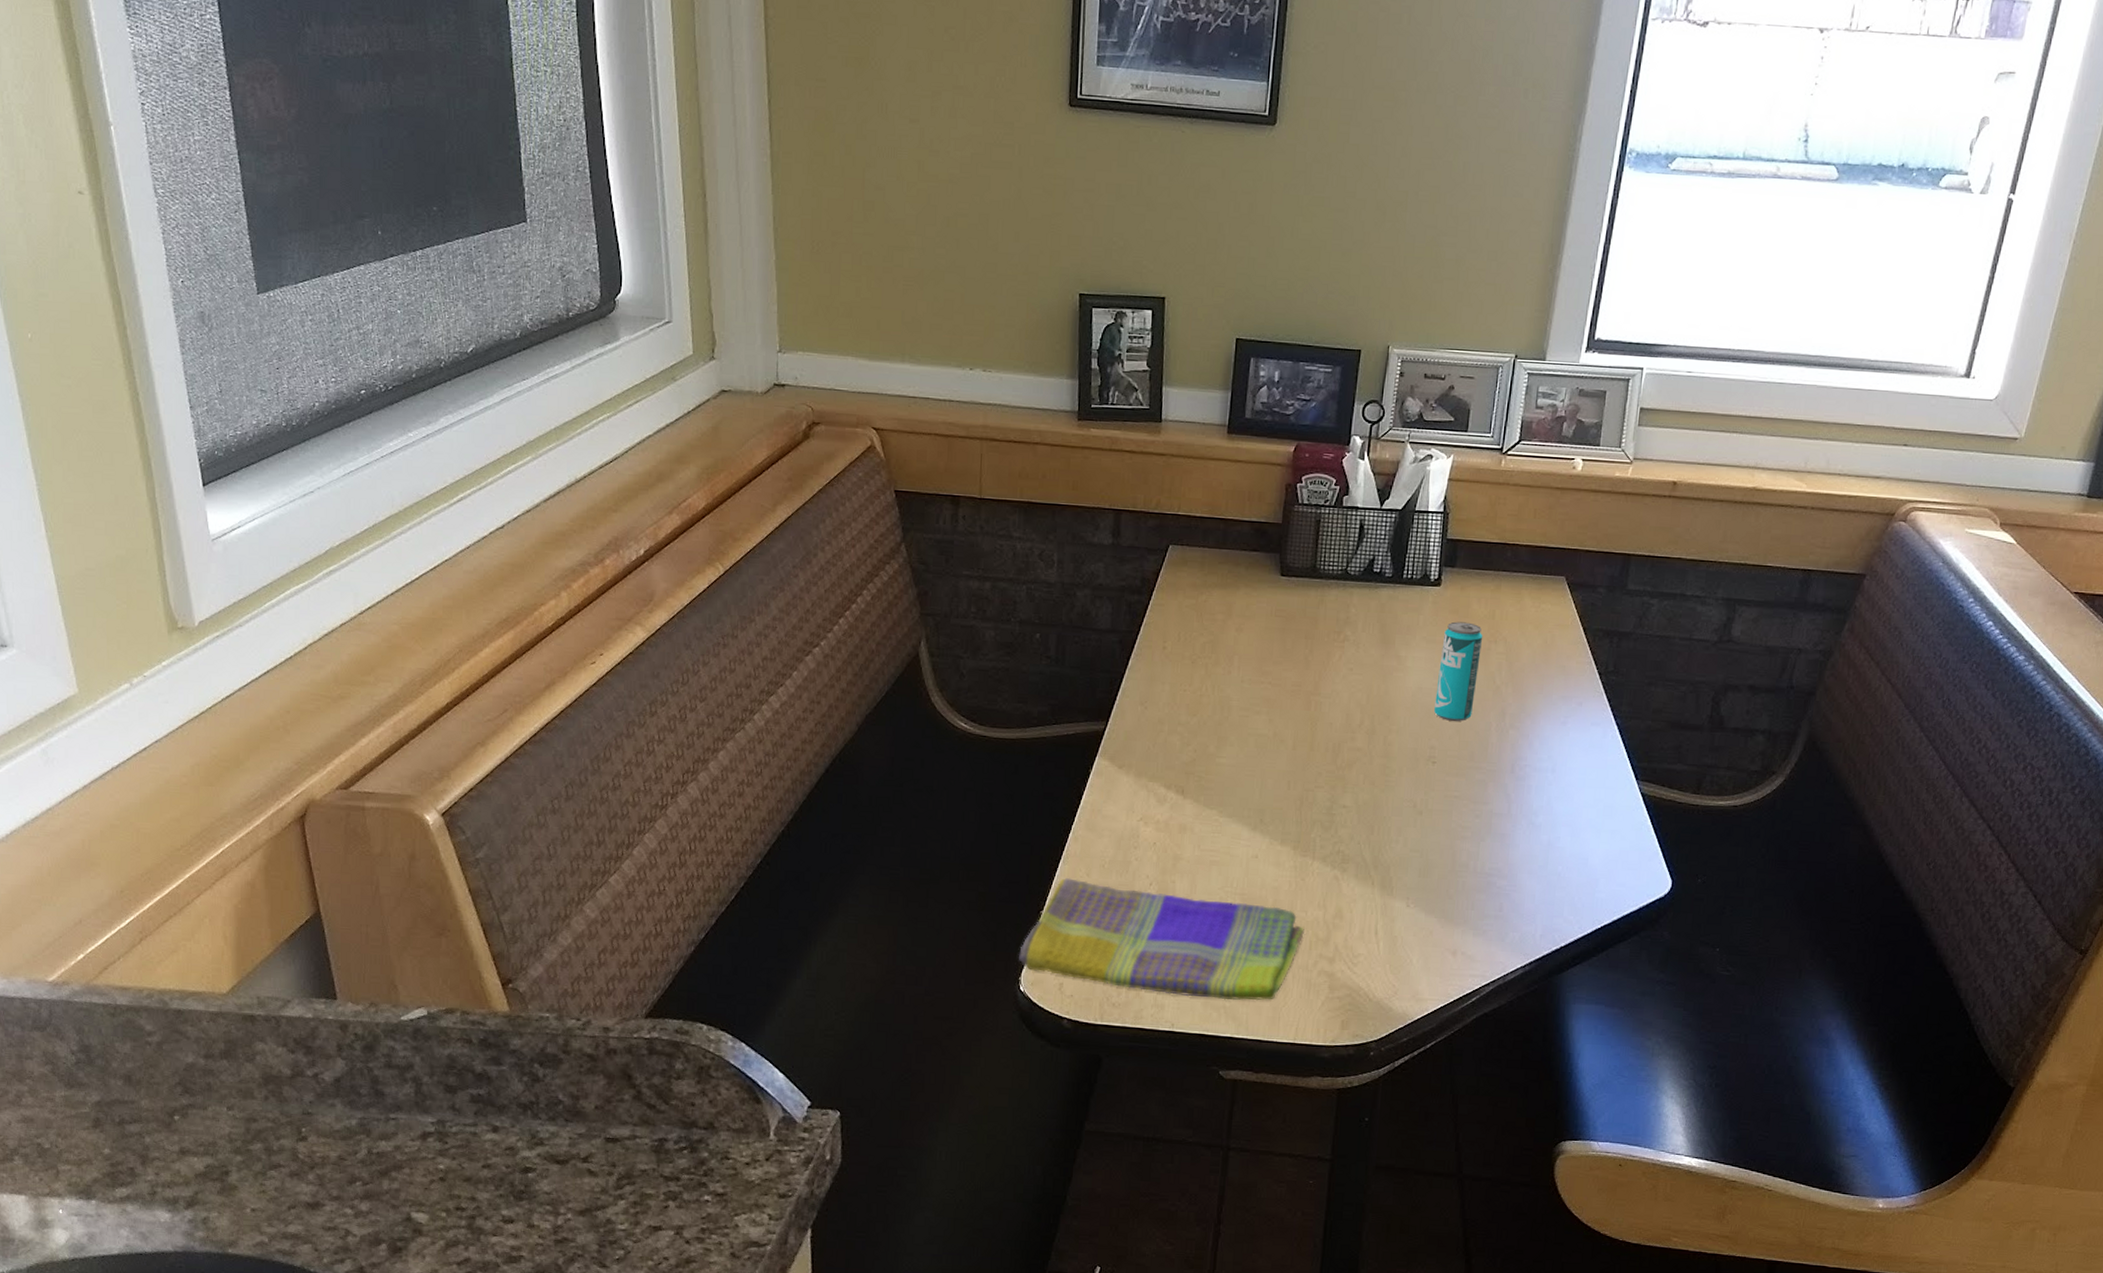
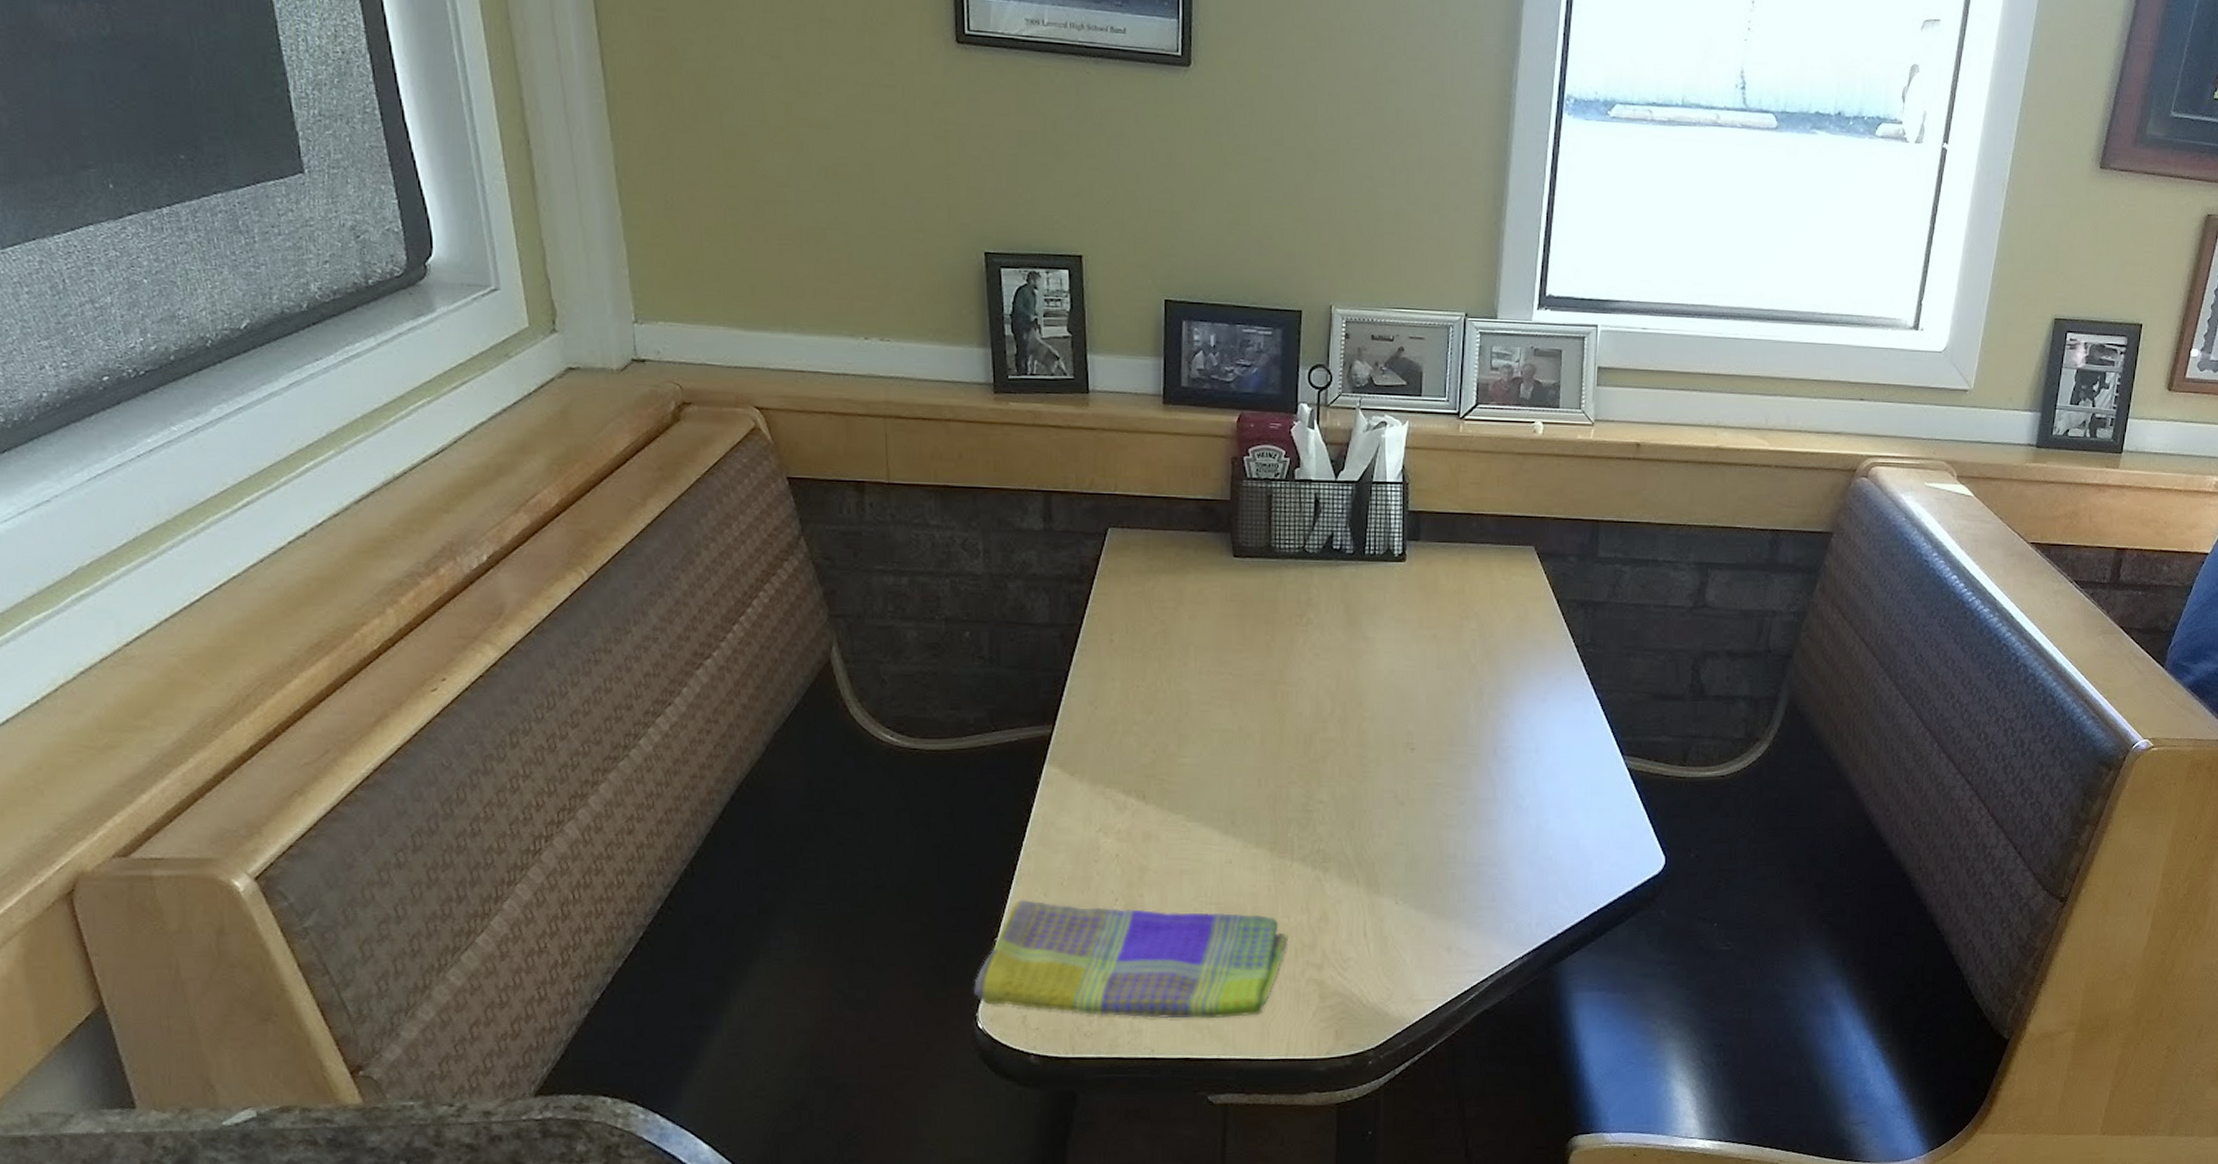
beverage can: present [1434,621,1483,721] -> none [1409,598,1454,704]

